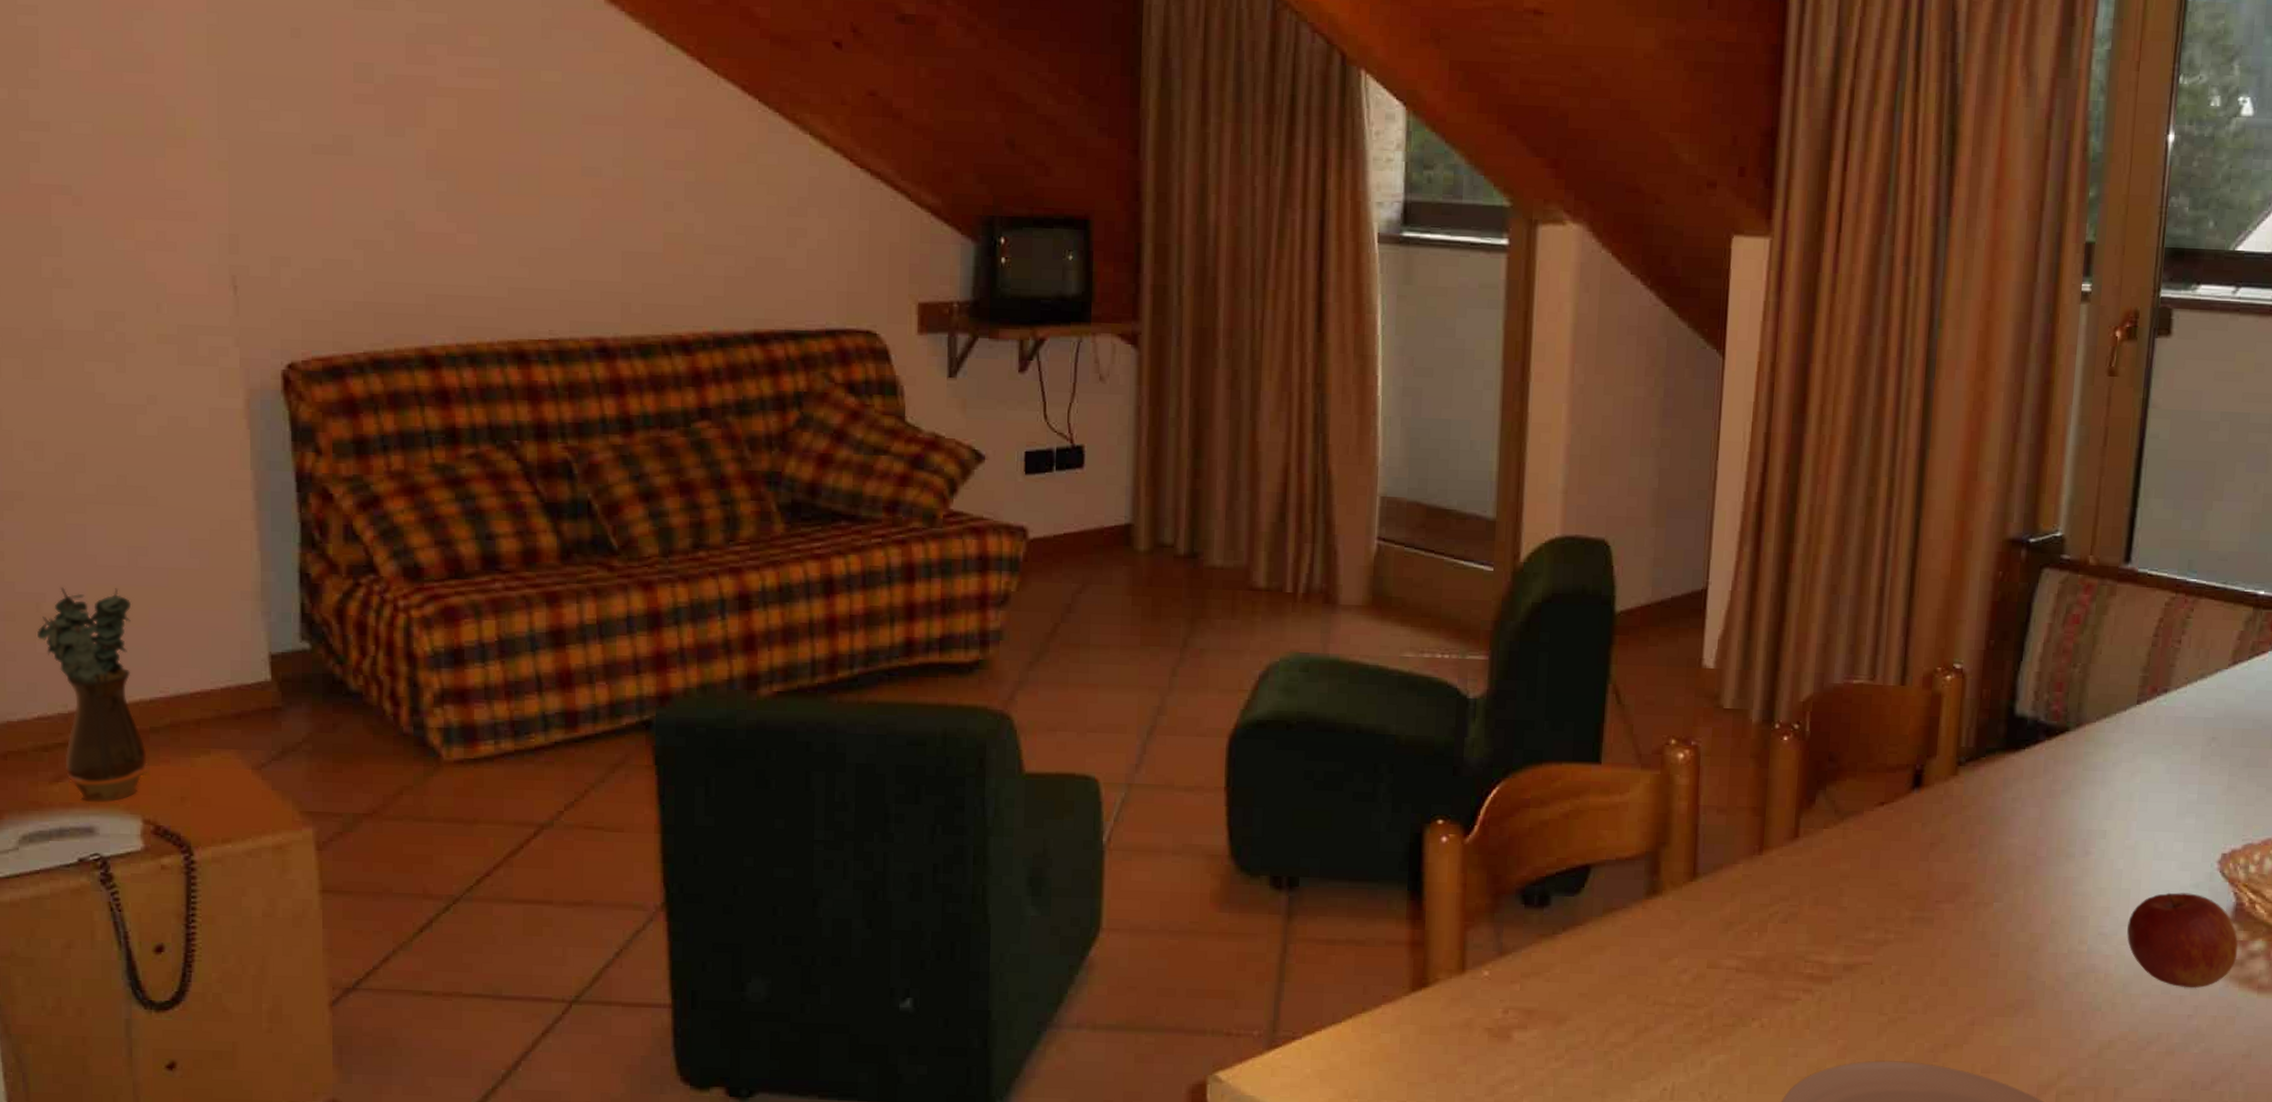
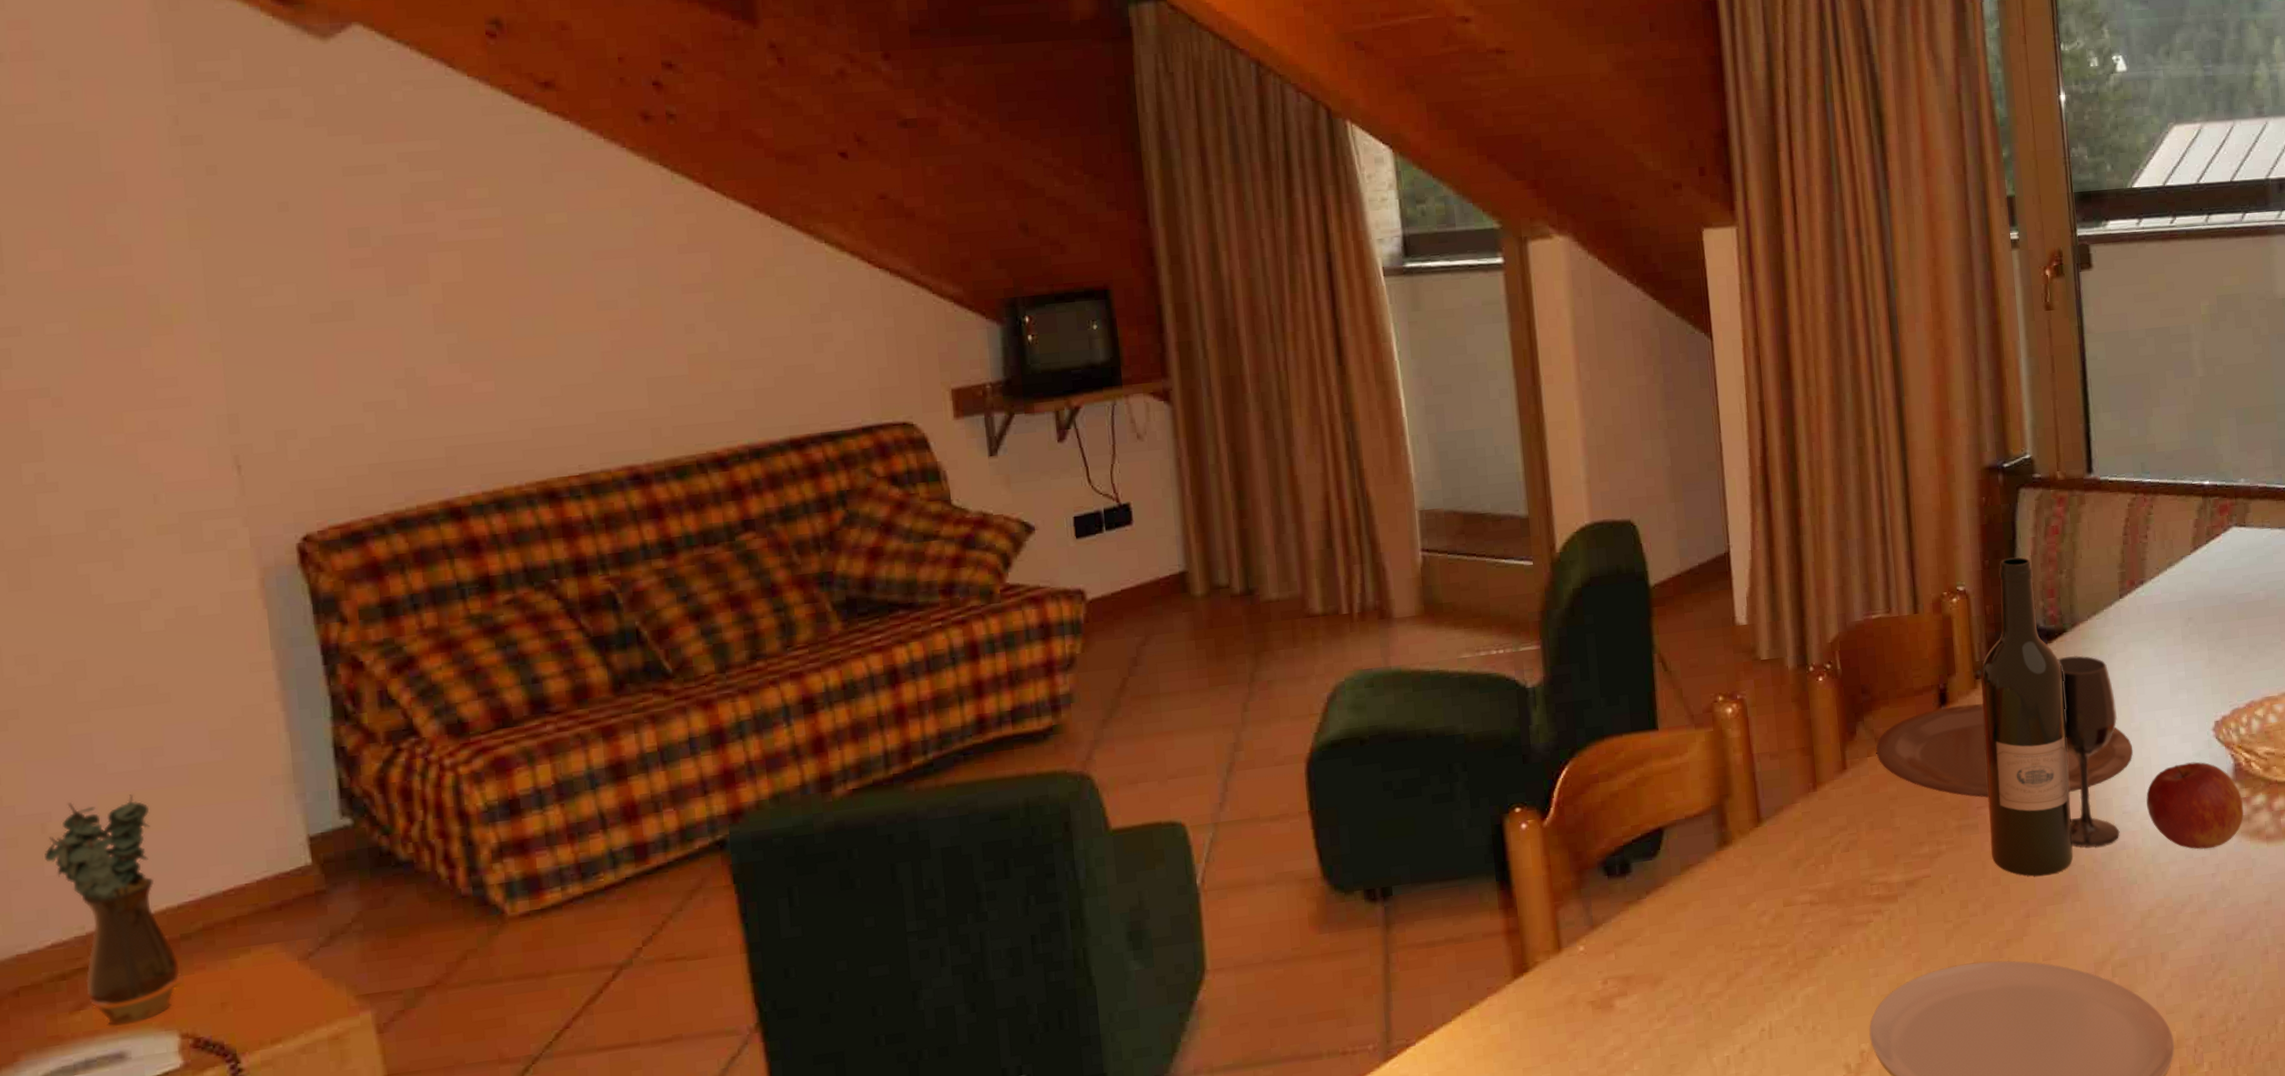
plate: none [1834,790,2122,902] -> present [1876,704,2133,798]
wine bottle: none [1943,641,2058,986] -> present [1980,557,2074,877]
wine glass: none [2034,757,2112,965] -> present [2057,655,2120,847]

